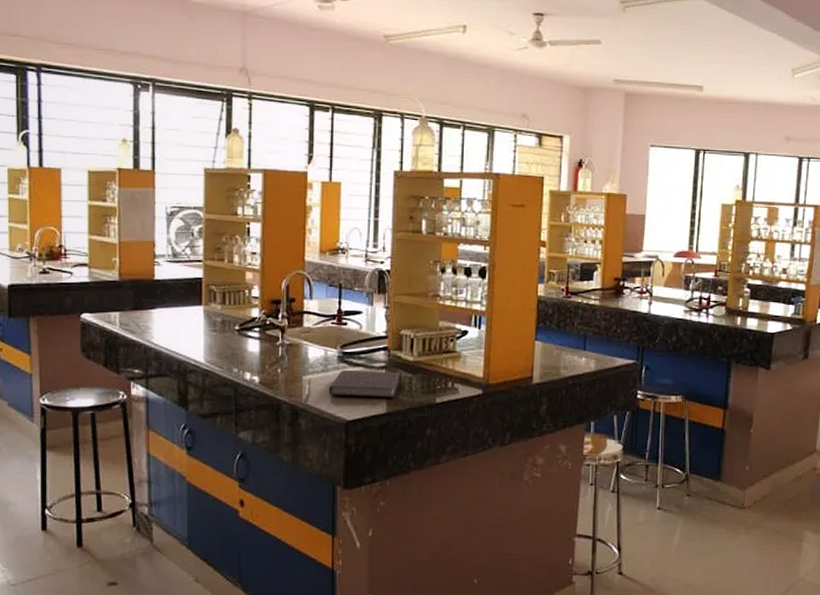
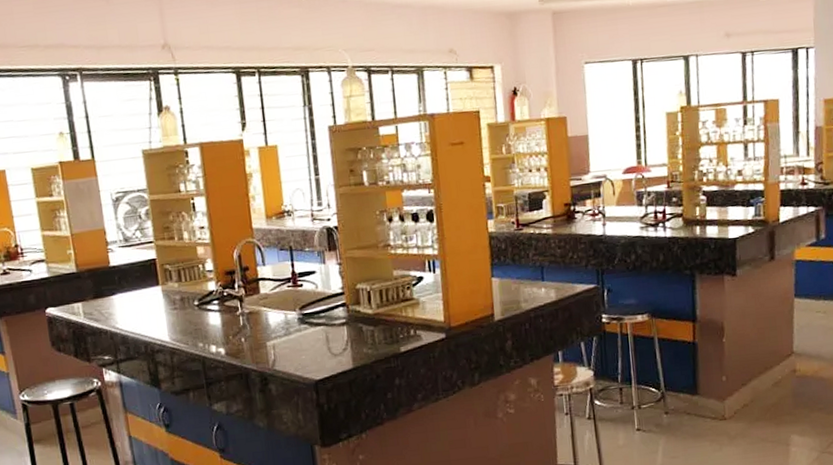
notebook: present [328,369,401,399] -> none [293,326,363,358]

